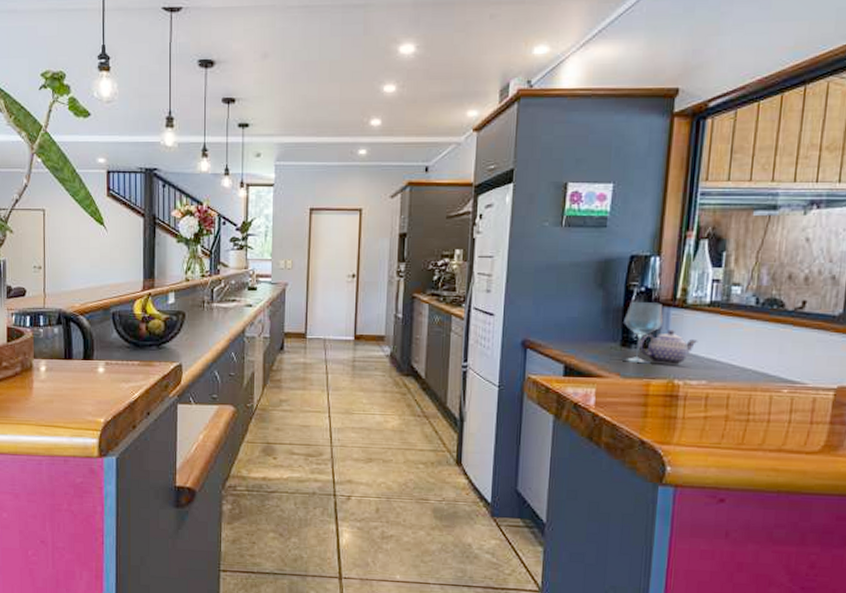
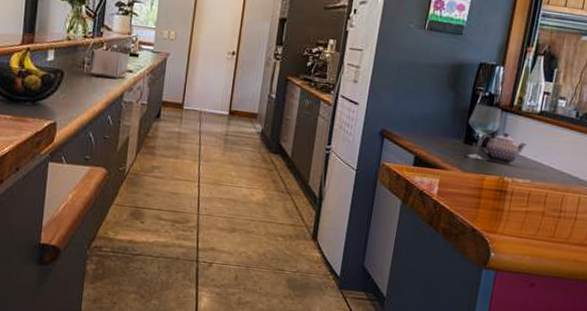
toaster: none [211,286,247,315] -> present [90,48,128,80]

